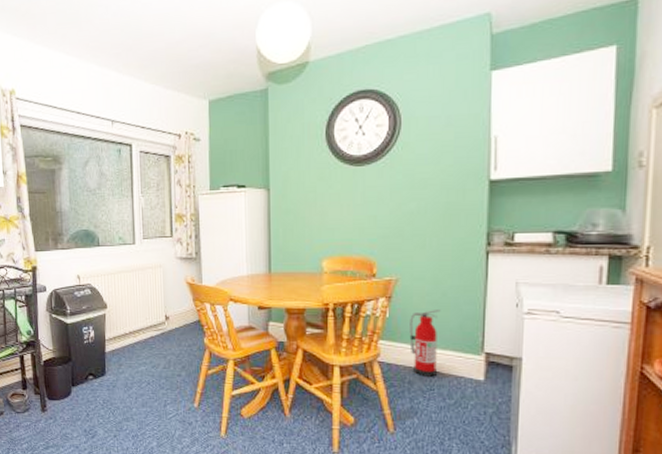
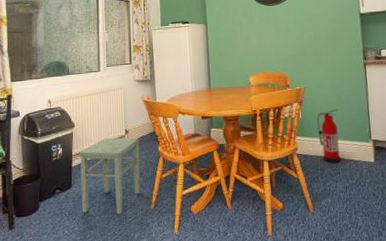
stool: none [113,323,182,410] -> present [79,137,140,215]

